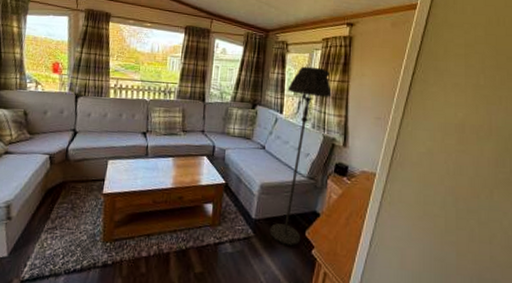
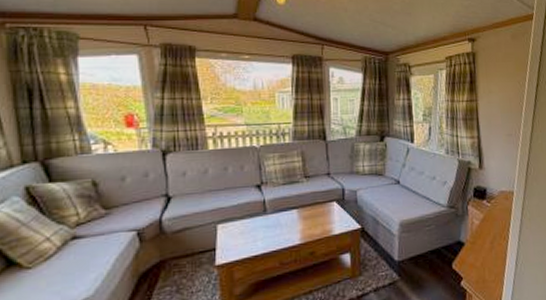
floor lamp: present [270,66,332,246] -> none [415,88,462,282]

